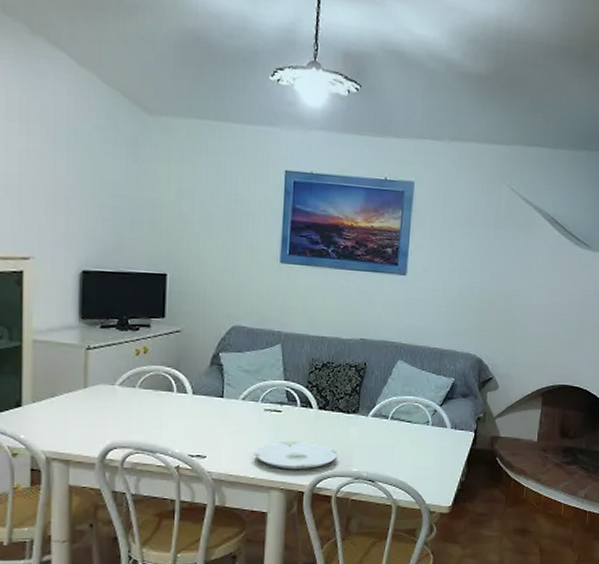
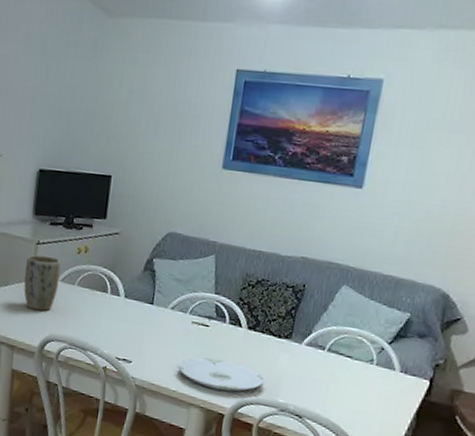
plant pot: none [74,360,118,419] -> present [24,255,61,311]

